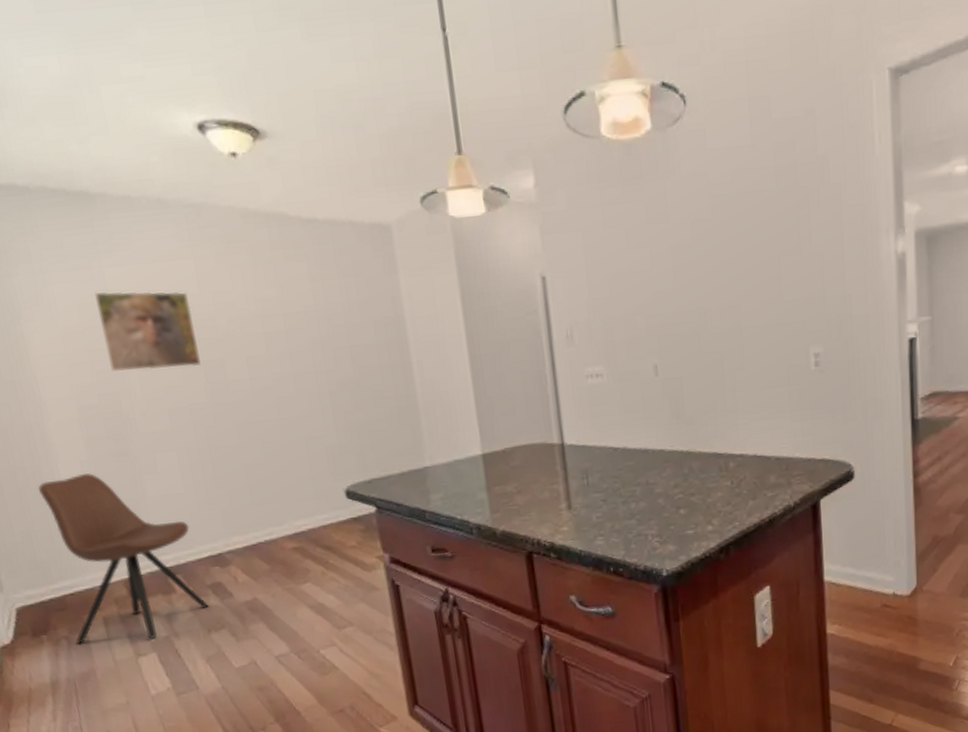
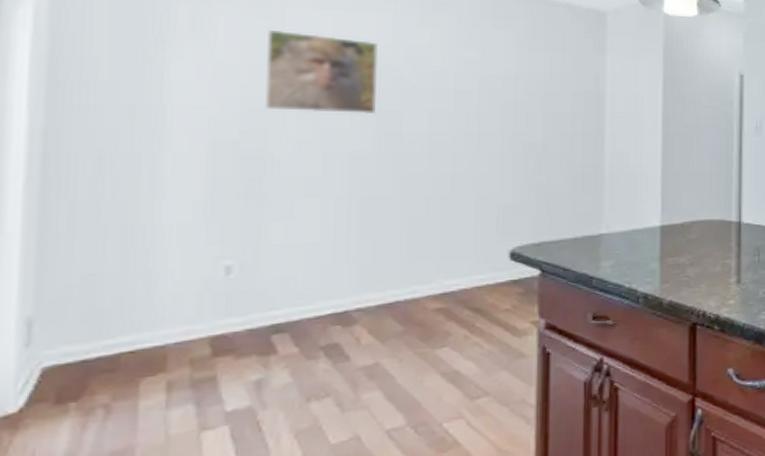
chair: present [38,473,209,644] -> none [116,214,315,414]

